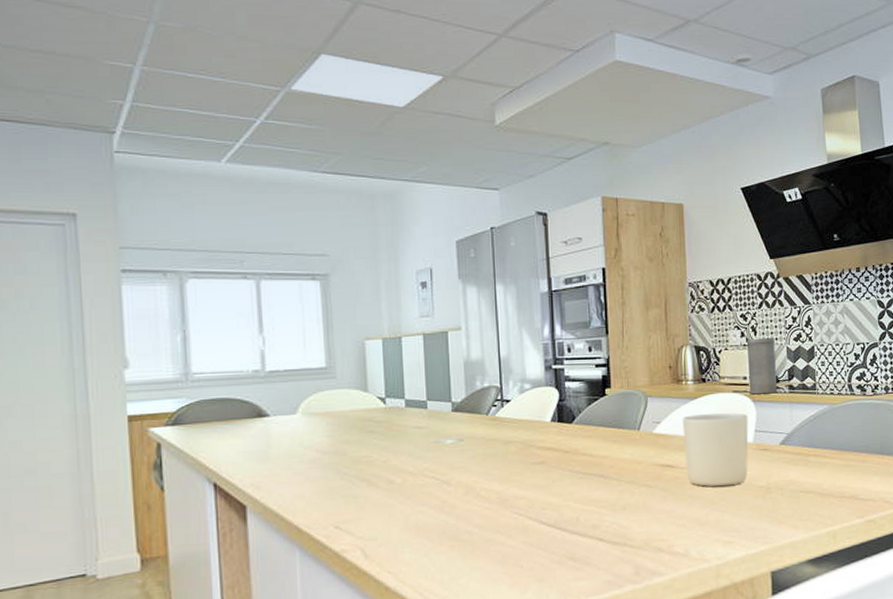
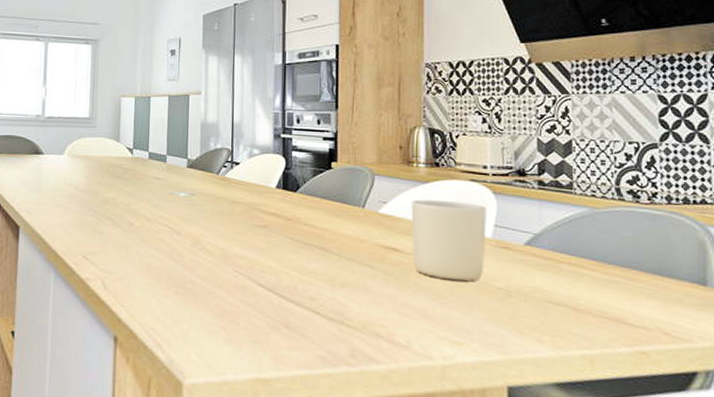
canister: present [746,337,778,395] -> none [488,125,524,188]

